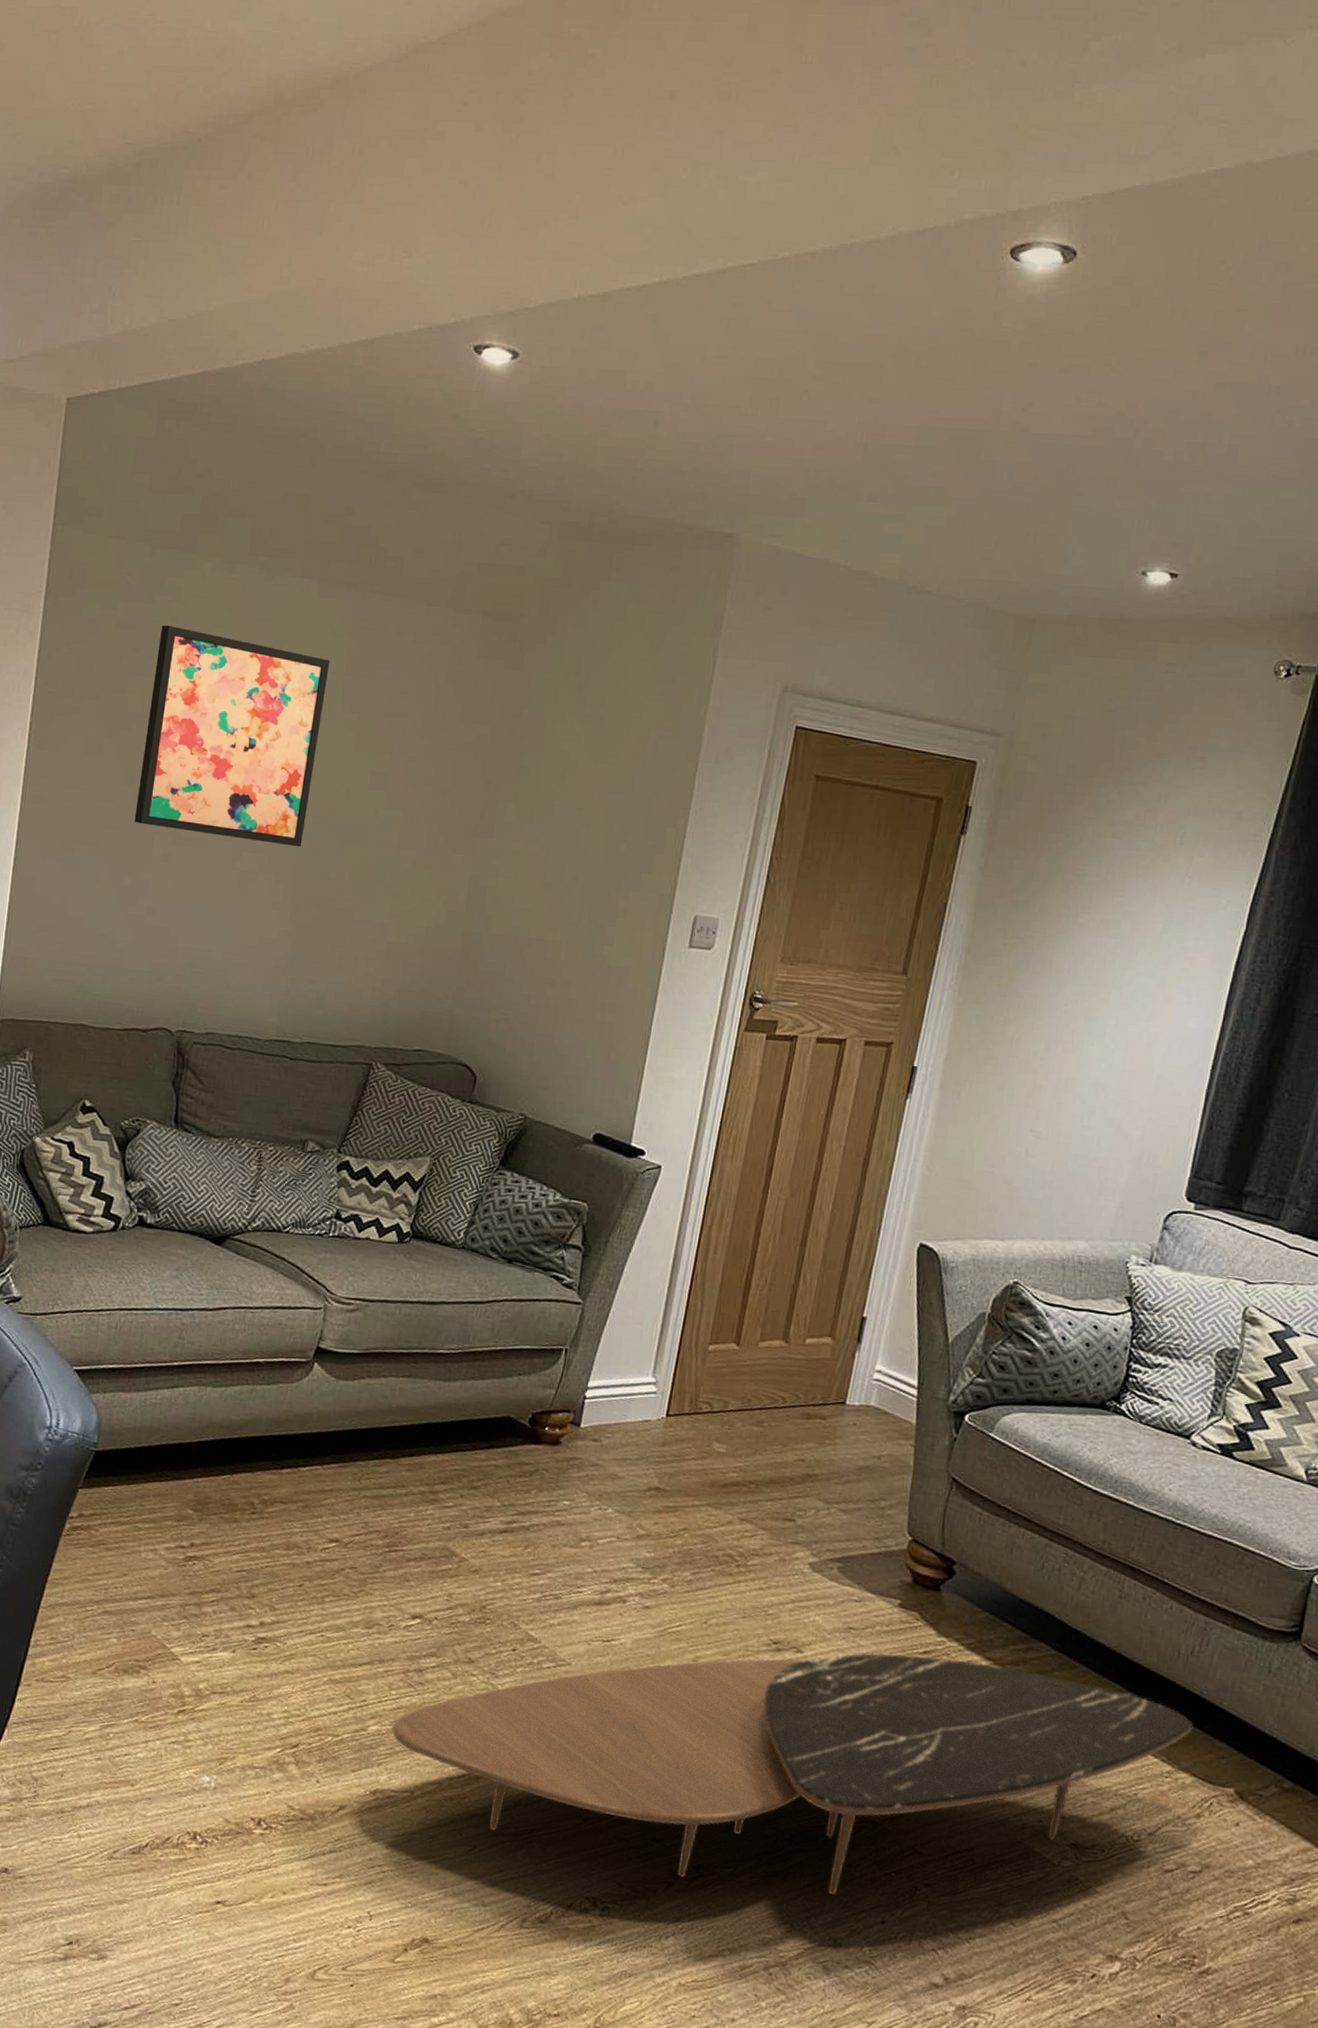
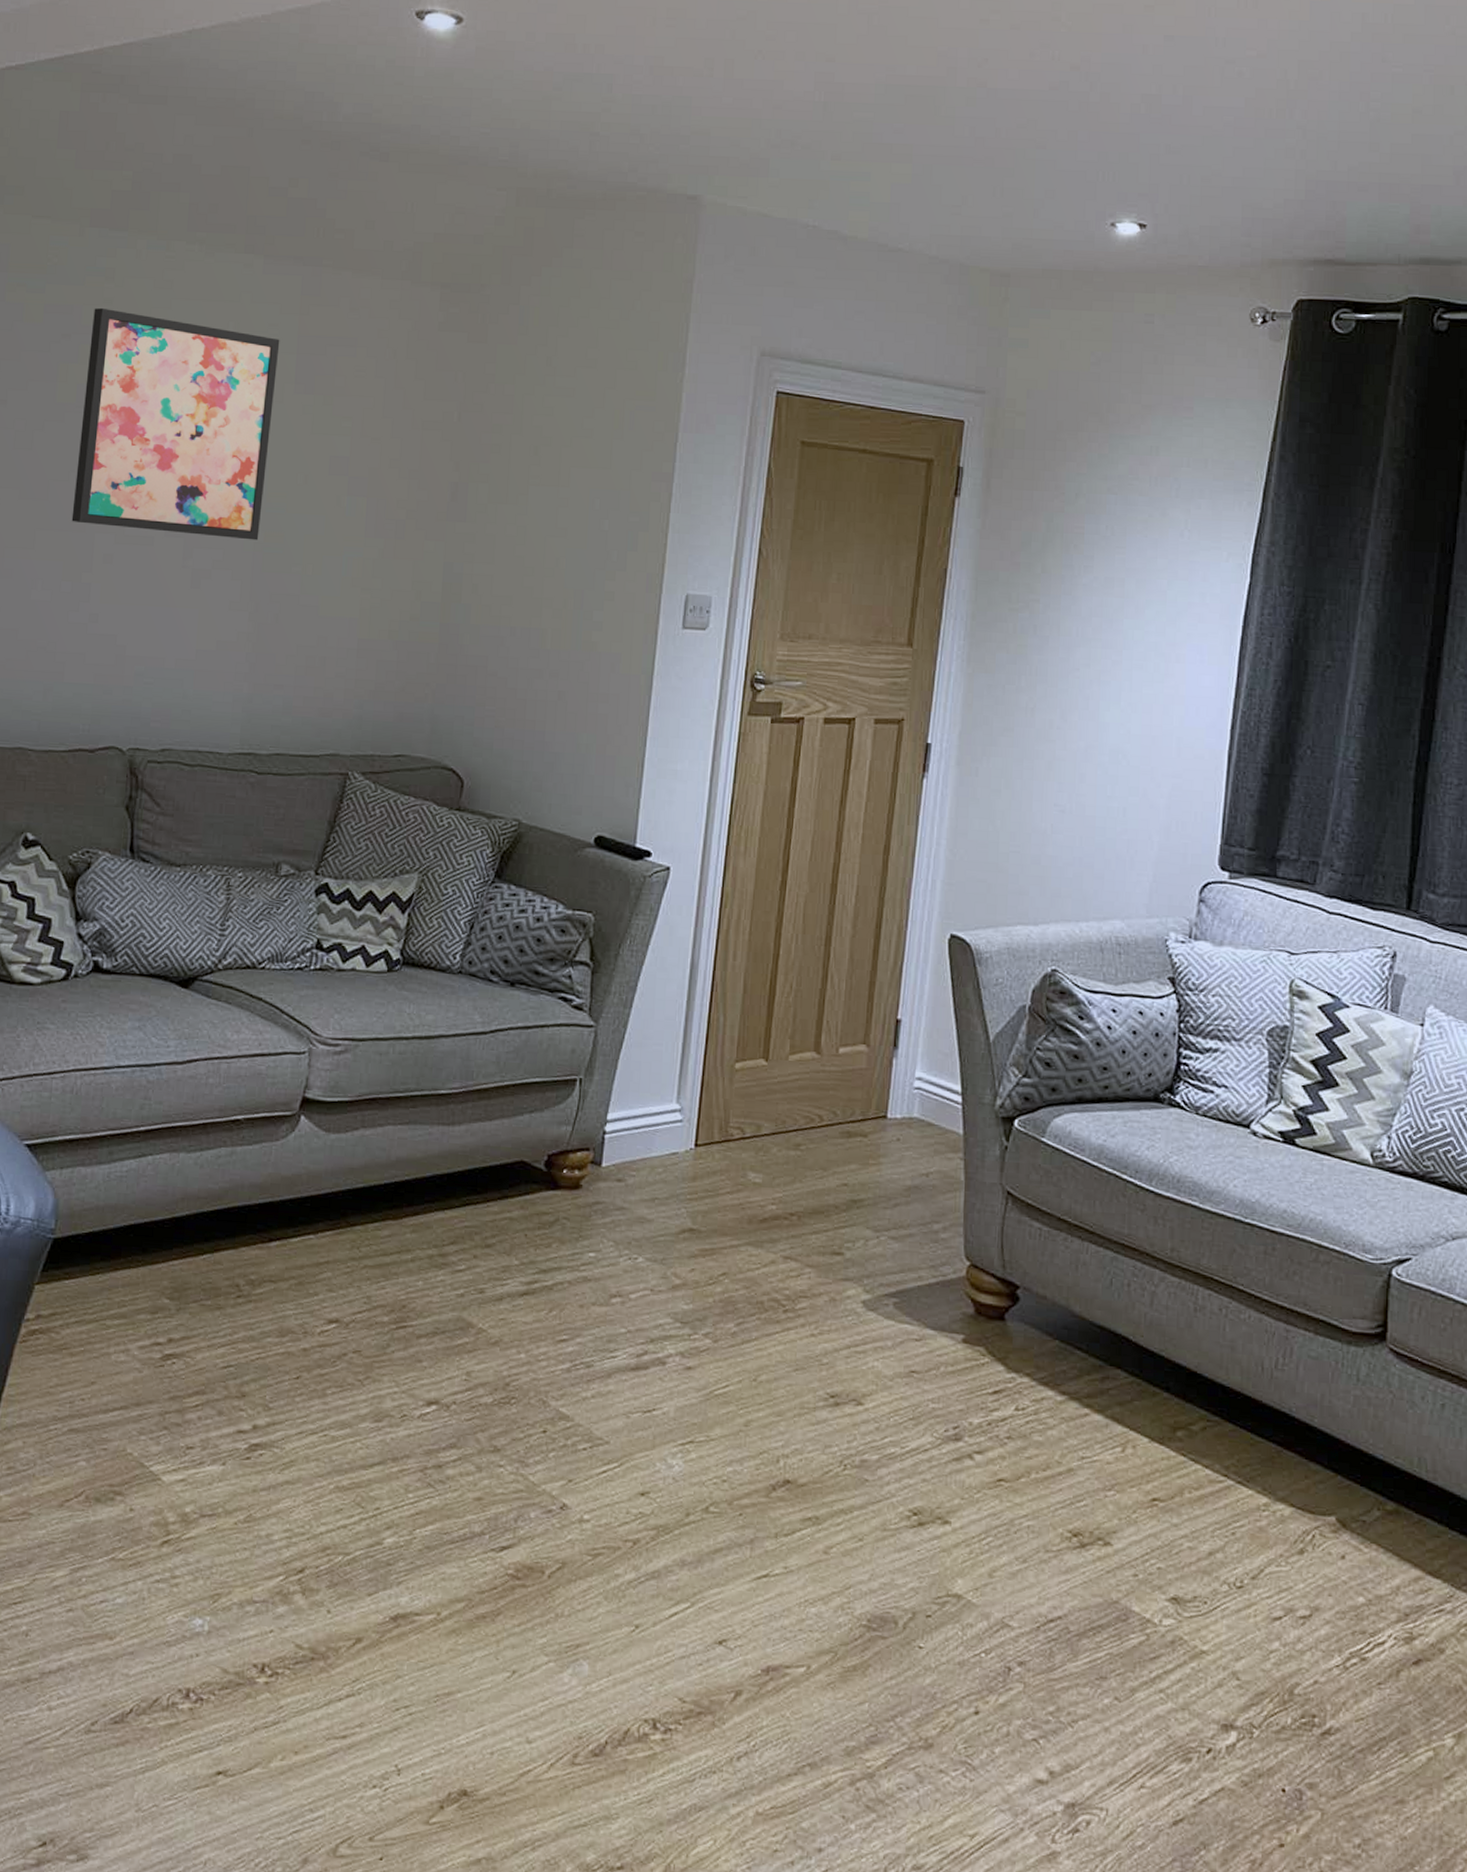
coffee table: present [391,1653,1194,1895] -> none [410,1396,1286,1687]

